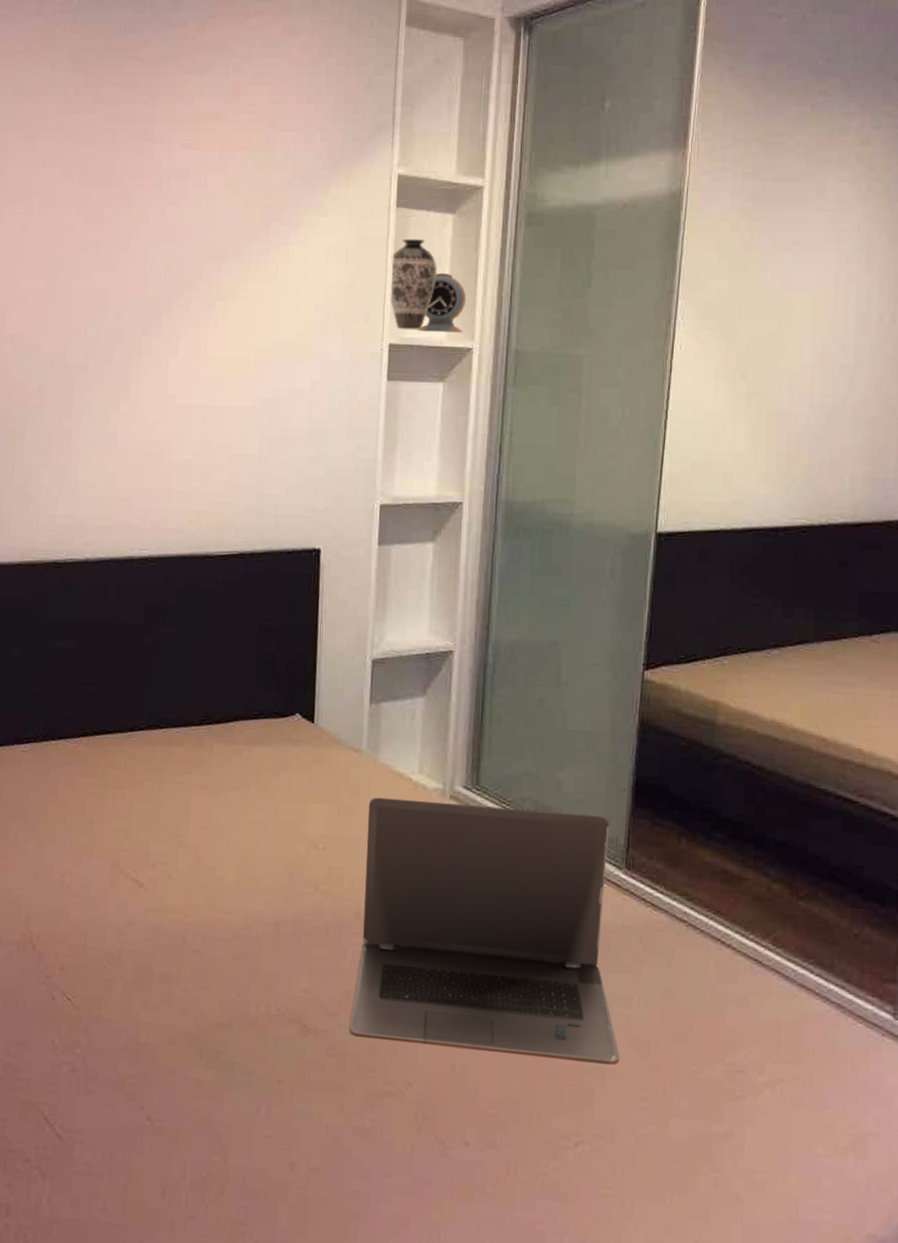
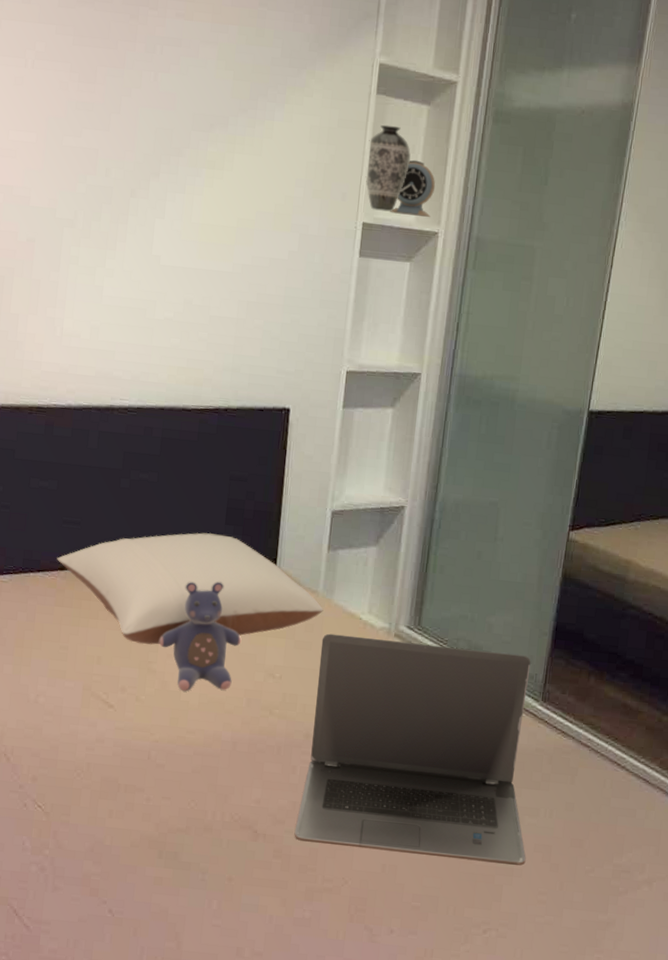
pillow: none [79,689,369,816] -> present [57,533,324,645]
teddy bear: none [190,743,280,867] -> present [159,581,242,692]

